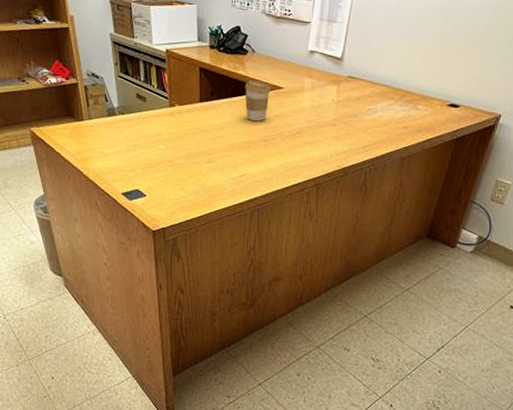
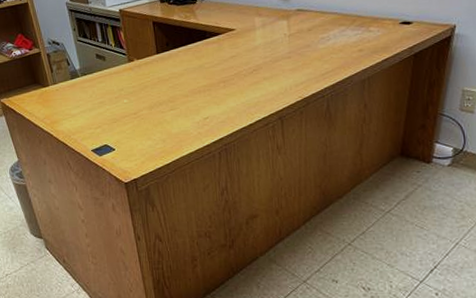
coffee cup: present [244,81,271,122] -> none [197,26,223,65]

